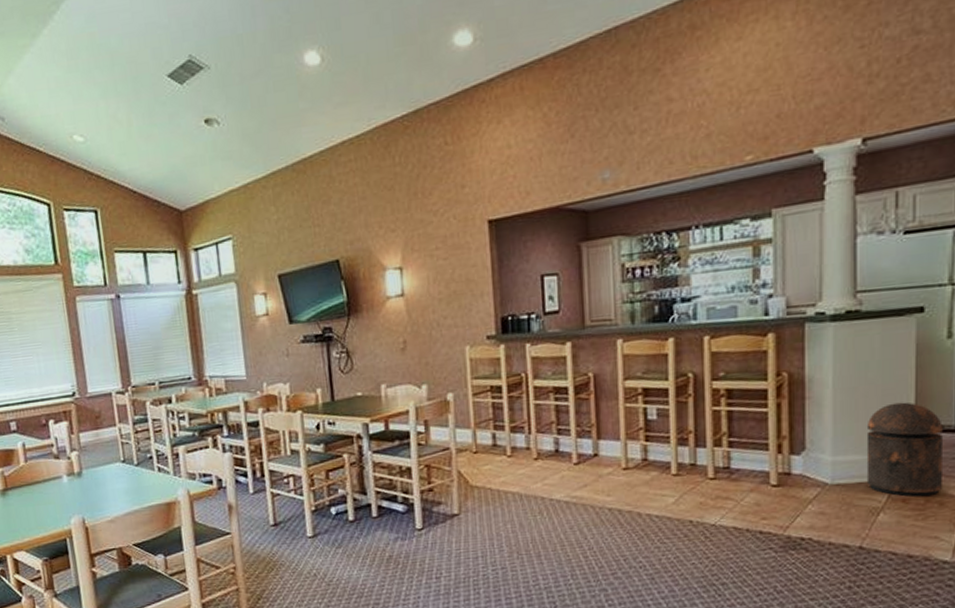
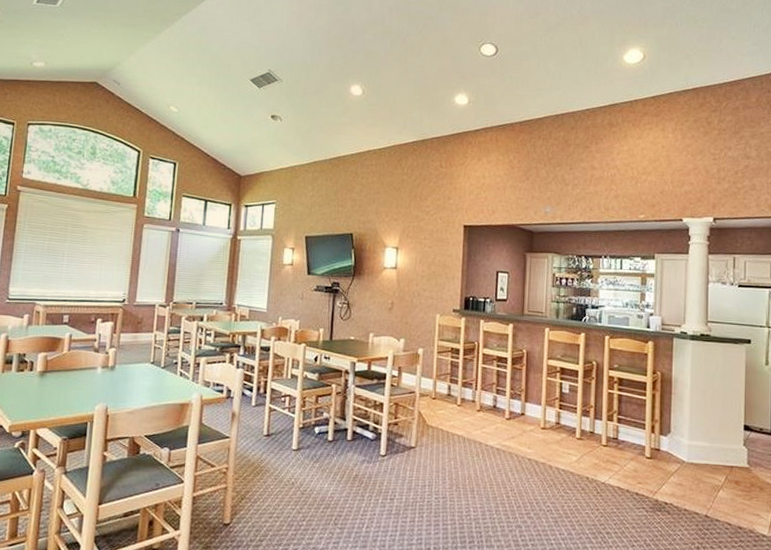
trash can: present [866,402,943,497] -> none [711,406,762,482]

